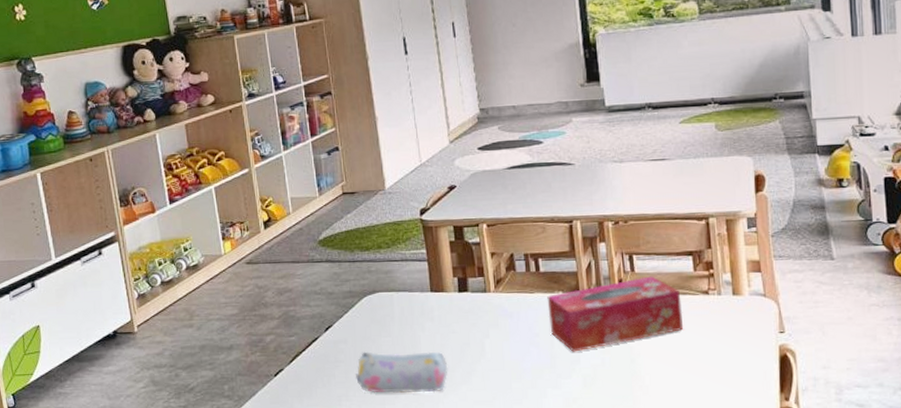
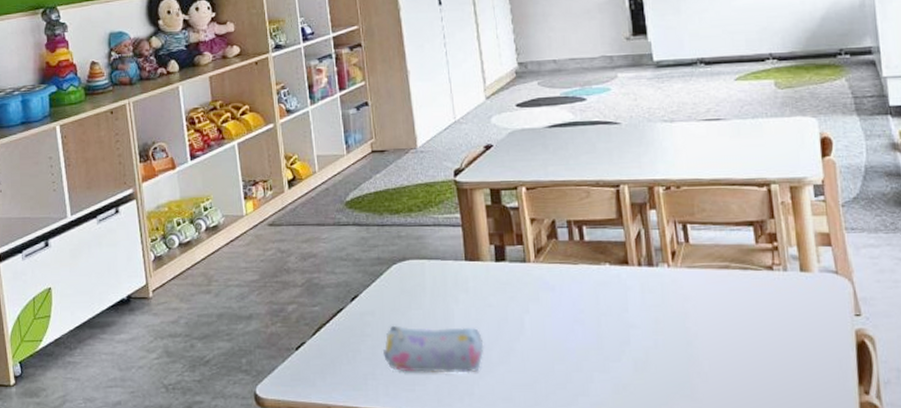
tissue box: present [547,276,684,352] -> none [593,248,746,332]

